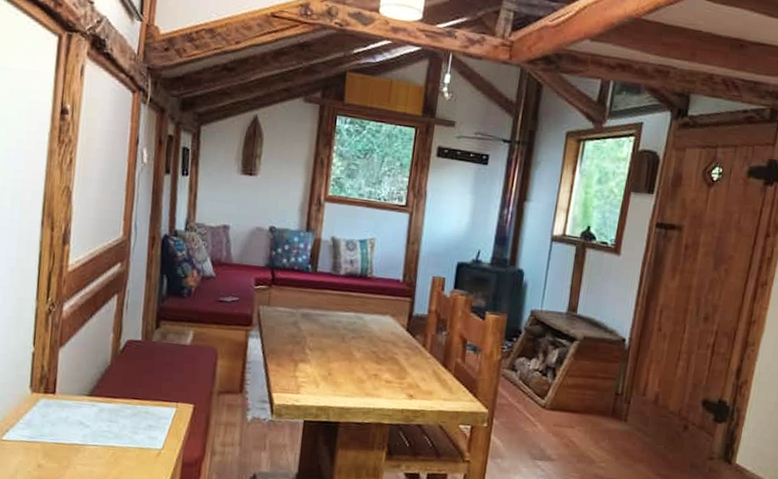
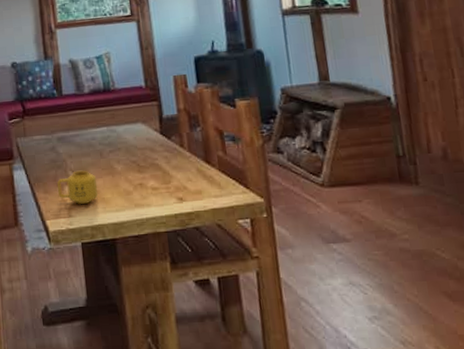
mug: none [291,350,333,384] -> present [57,170,98,204]

